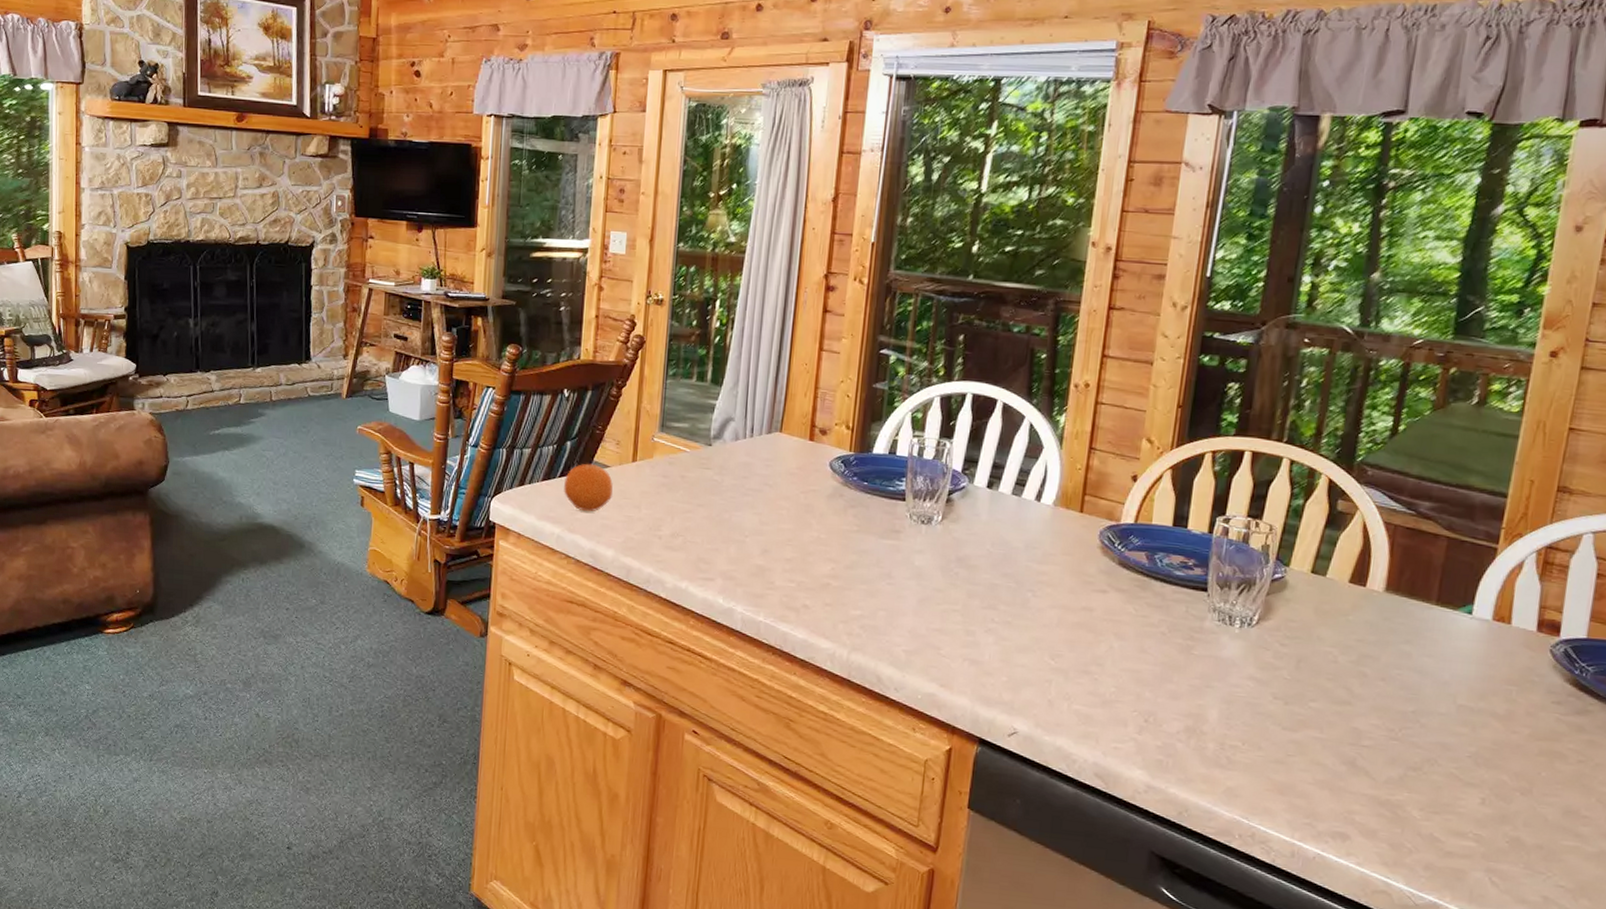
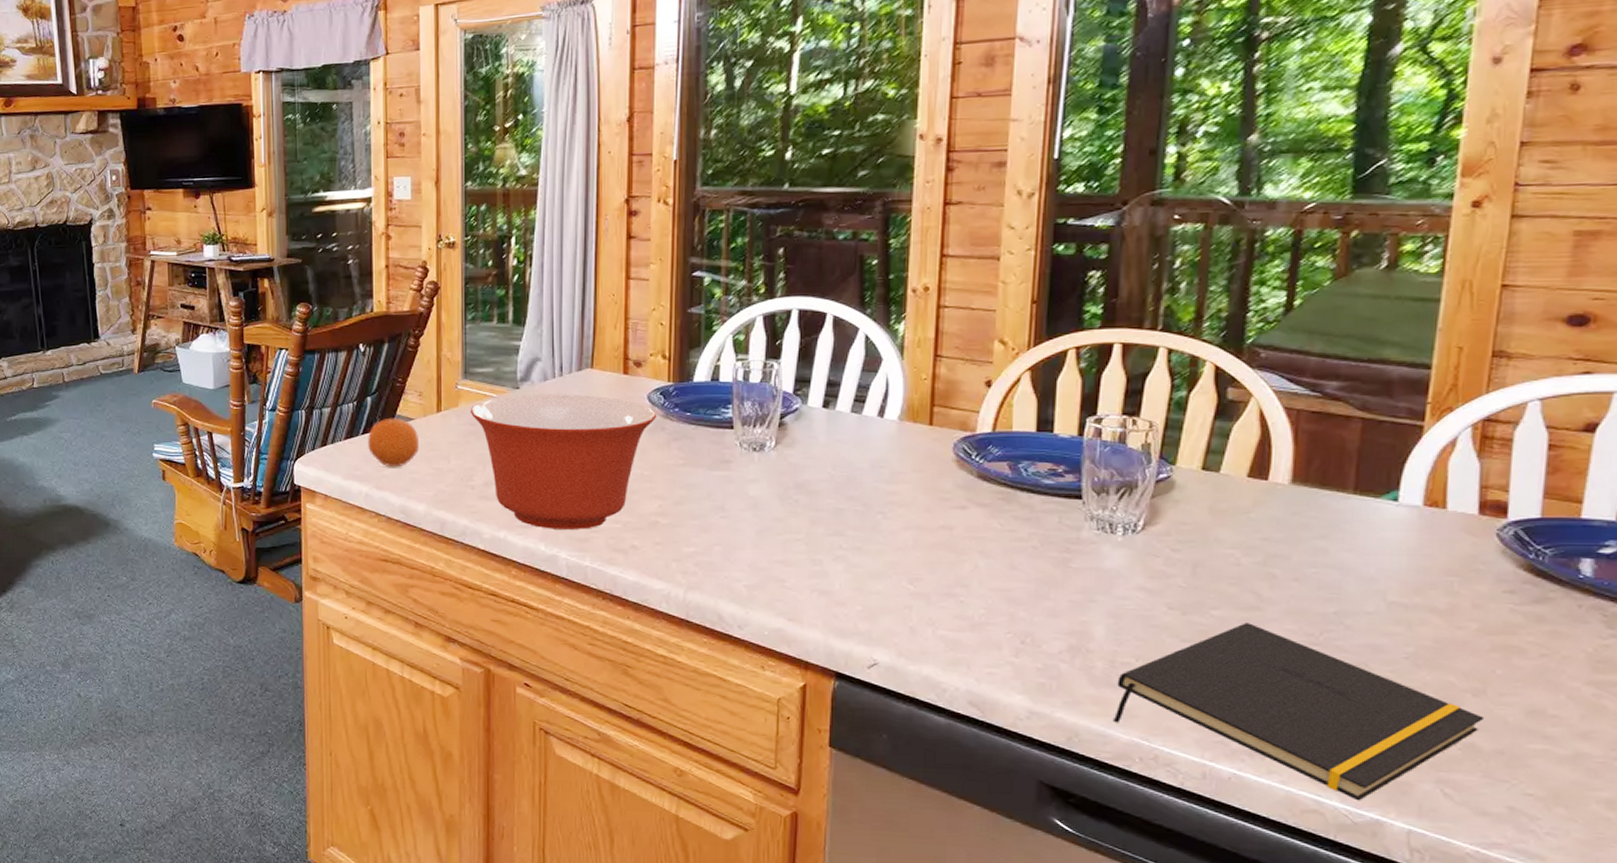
mixing bowl: none [663,452,837,586] -> present [470,394,657,529]
notepad: none [1218,715,1530,885] -> present [1112,623,1485,801]

